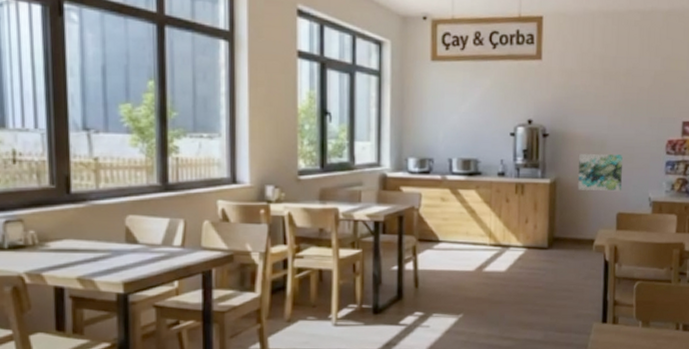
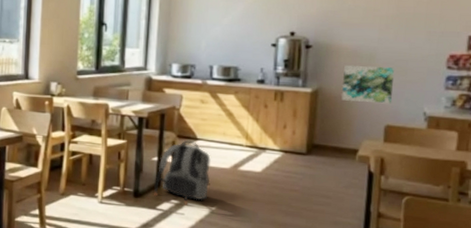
backpack: none [396,243,455,316] -> present [154,140,211,205]

